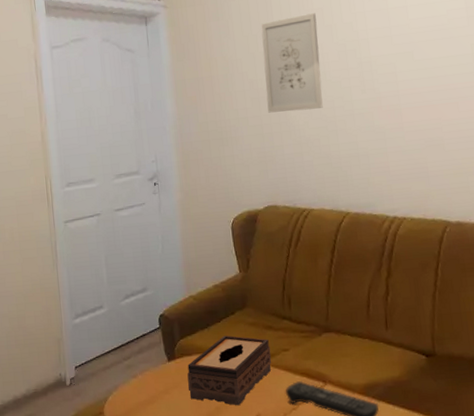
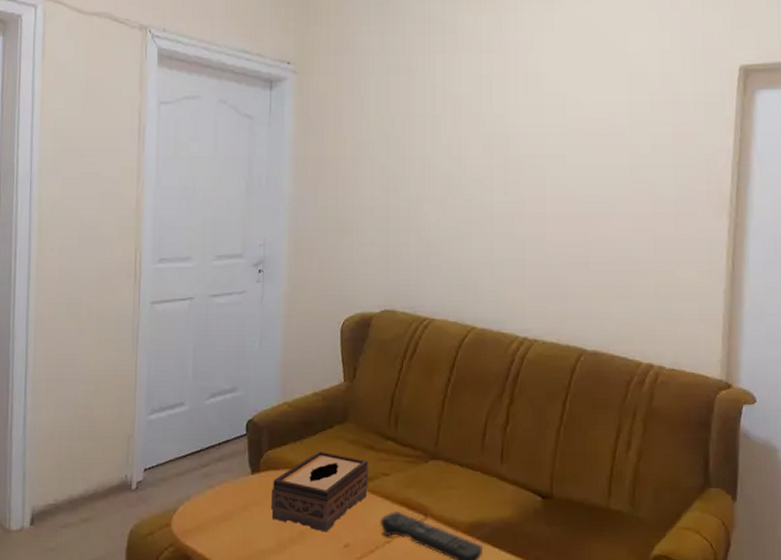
wall art: present [261,13,323,113] -> none [397,99,463,207]

